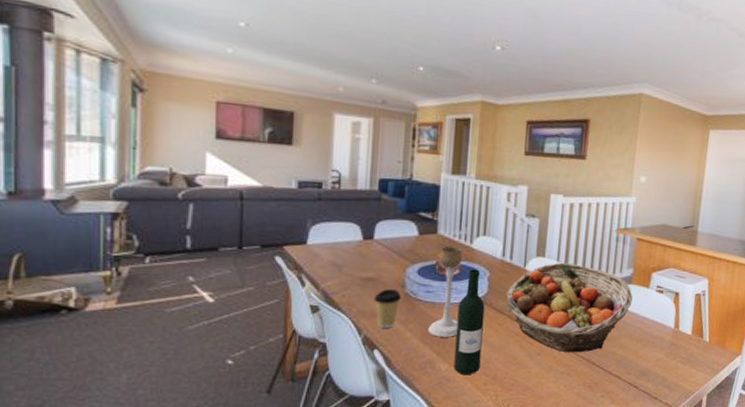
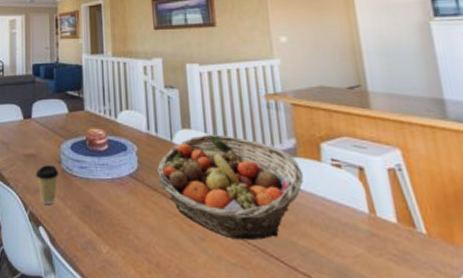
candle holder: present [428,246,463,337] -> none [85,121,114,216]
wine bottle: present [454,269,485,374] -> none [111,143,141,259]

